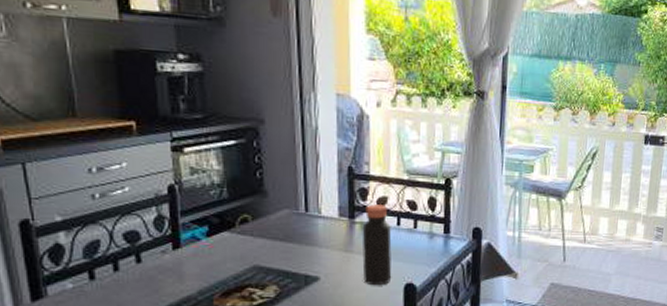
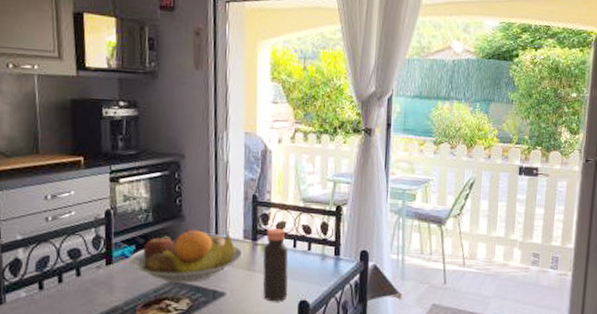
fruit bowl: none [200,205,339,268] -> present [127,228,243,283]

